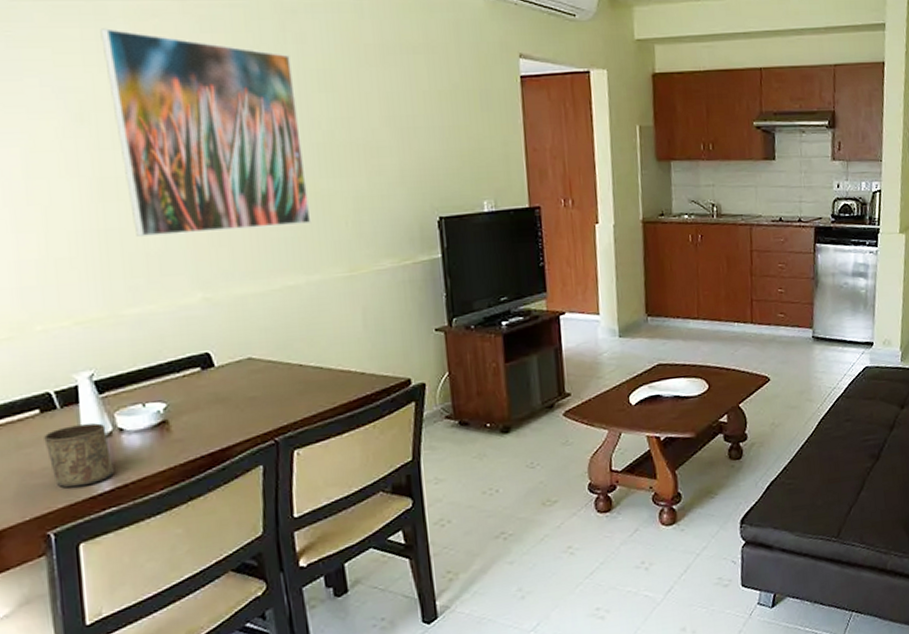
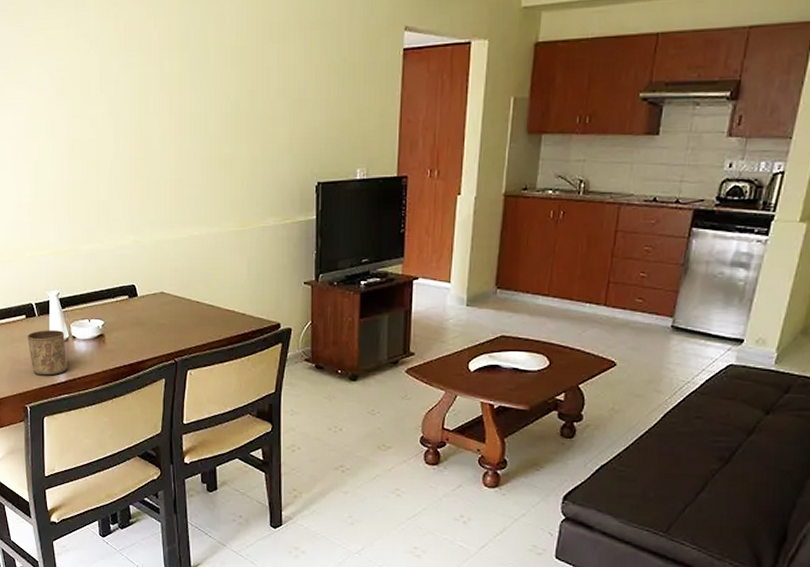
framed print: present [100,28,312,237] -> none [79,17,216,188]

